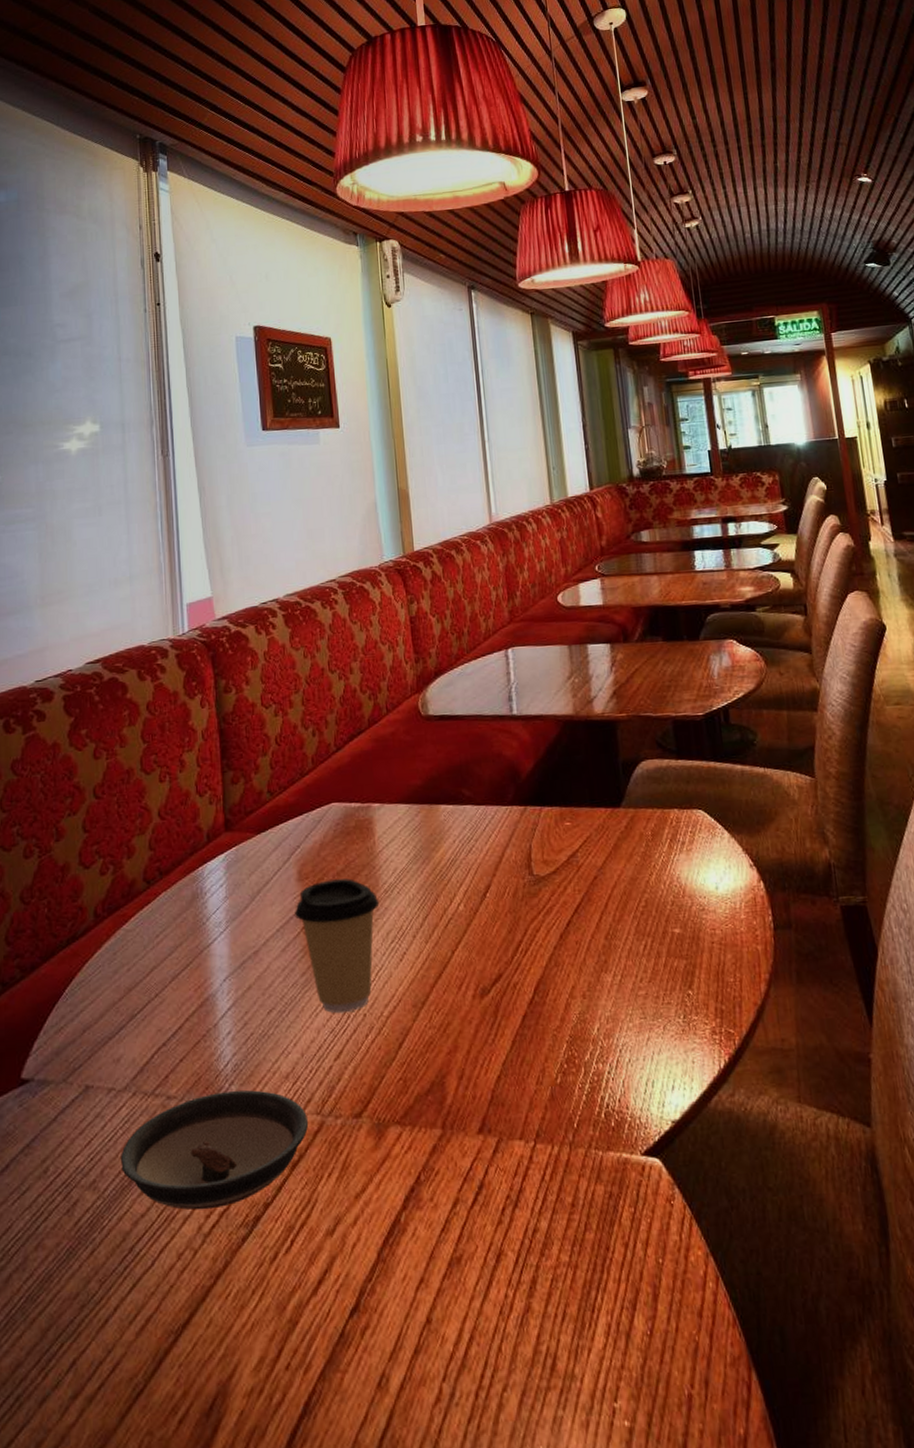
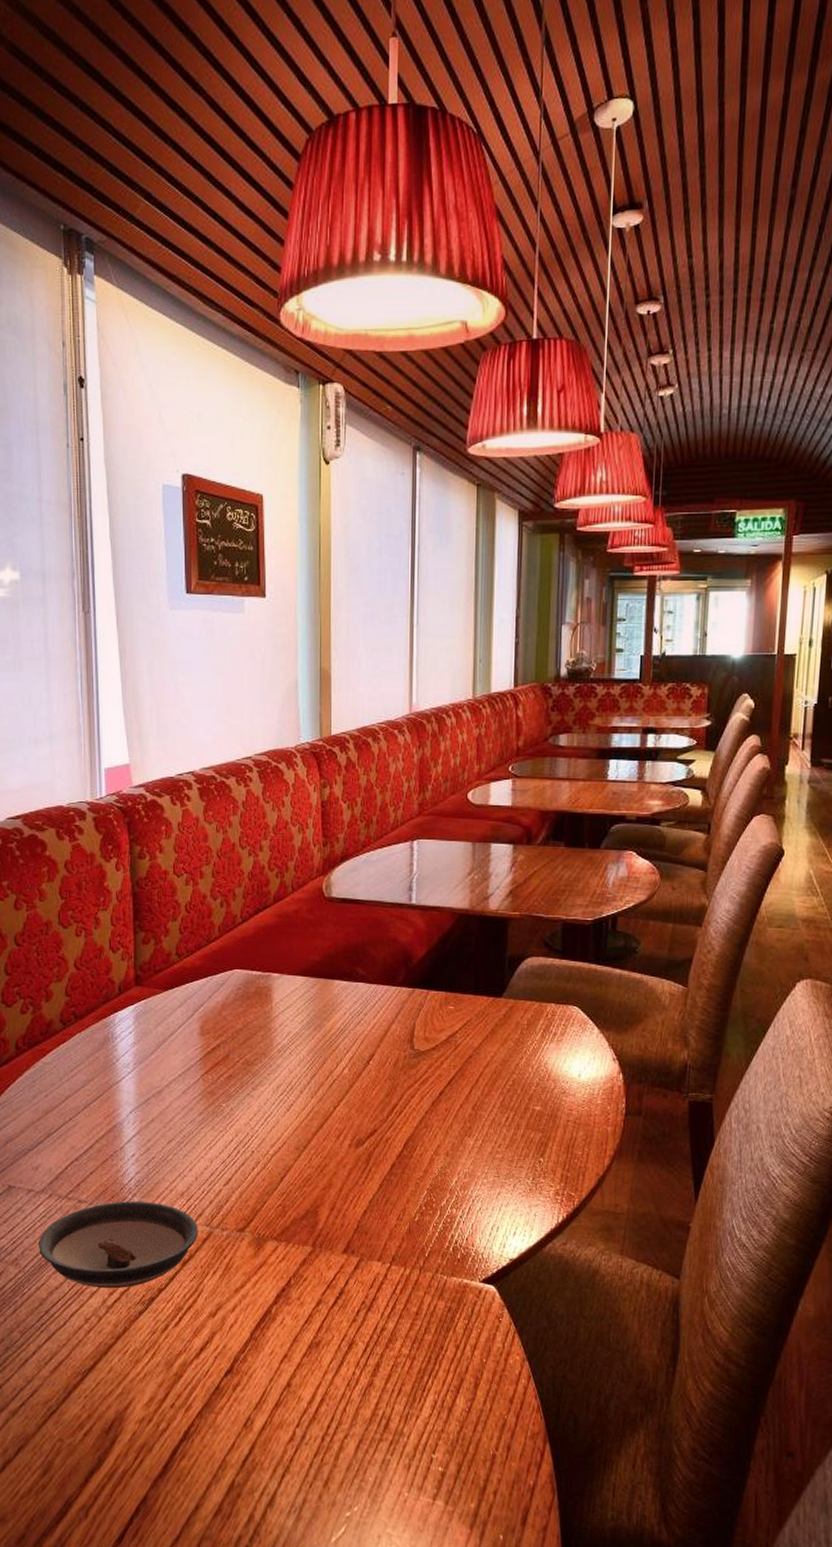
coffee cup: present [295,878,380,1014] -> none [196,1037,273,1149]

